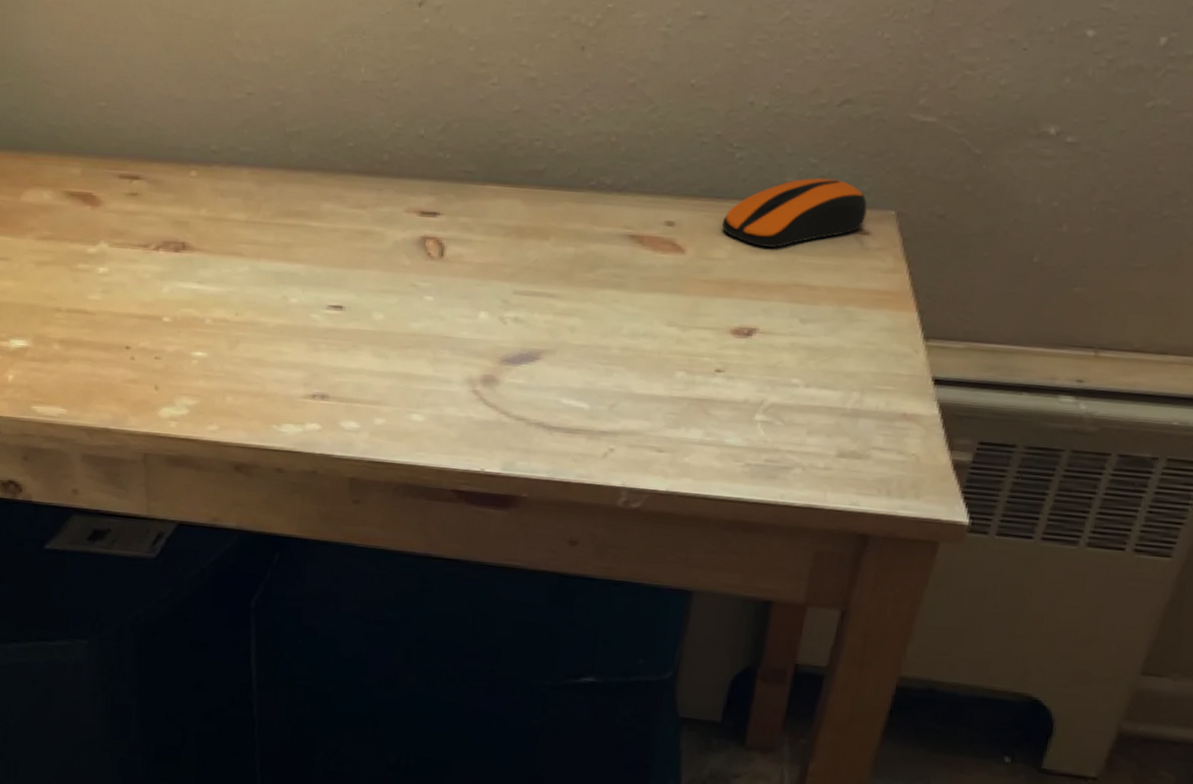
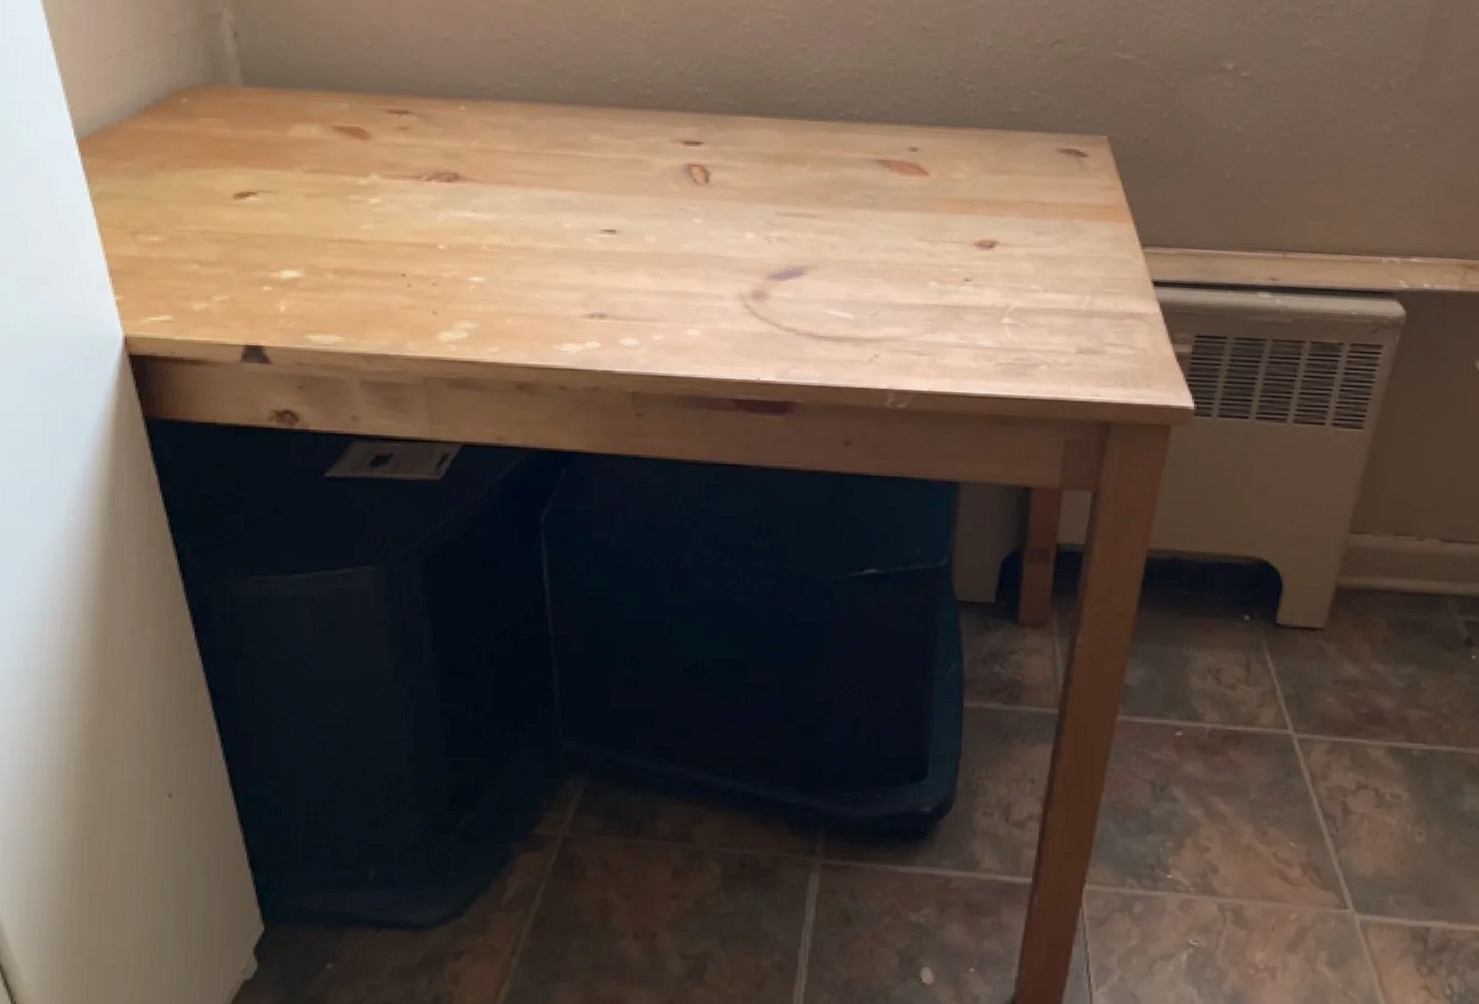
computer mouse: present [721,178,867,249] -> none [959,108,1083,170]

